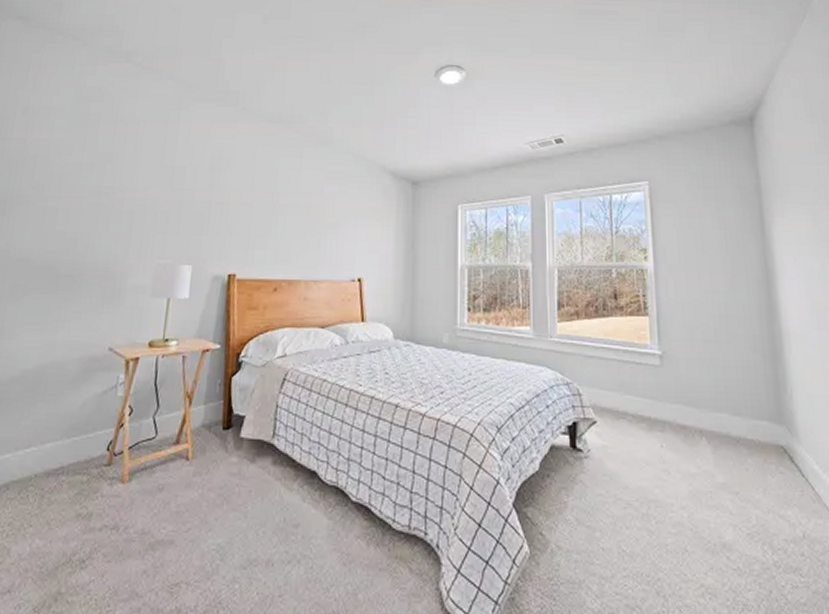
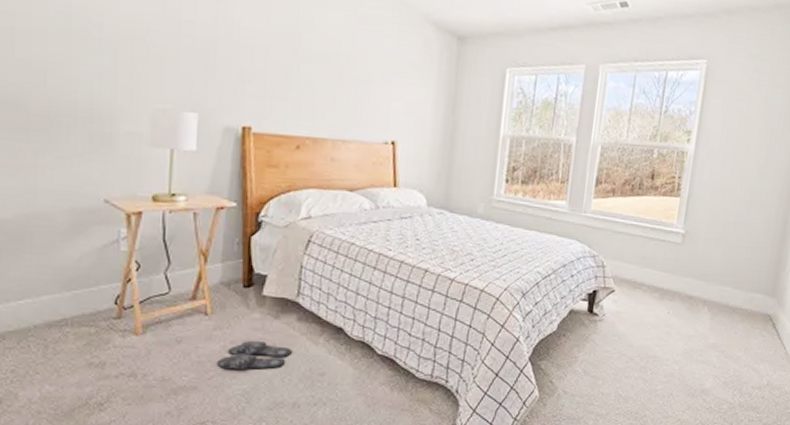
slippers: none [194,486,267,522] -> present [216,340,292,371]

